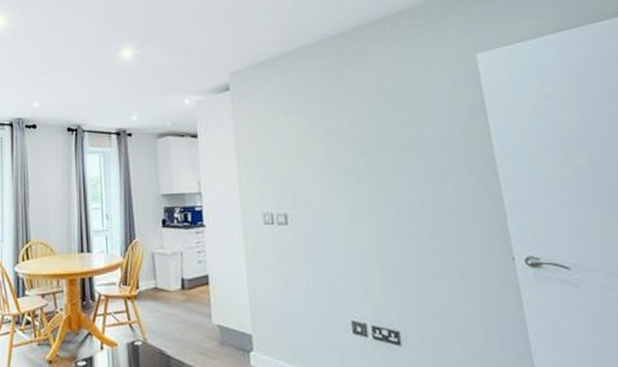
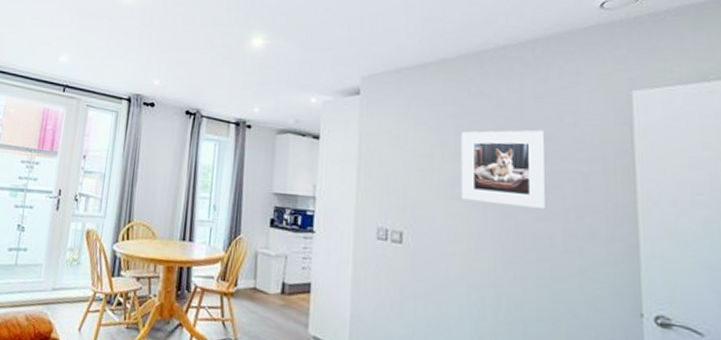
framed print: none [328,101,415,176] -> present [461,130,547,210]

